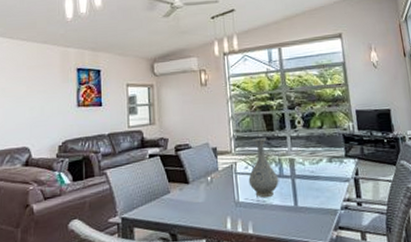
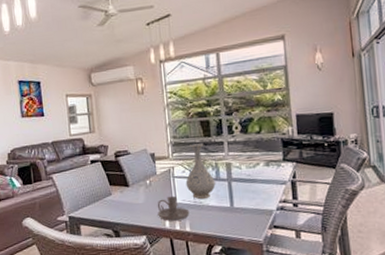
candle holder: none [218,194,253,223] -> present [157,195,190,221]

